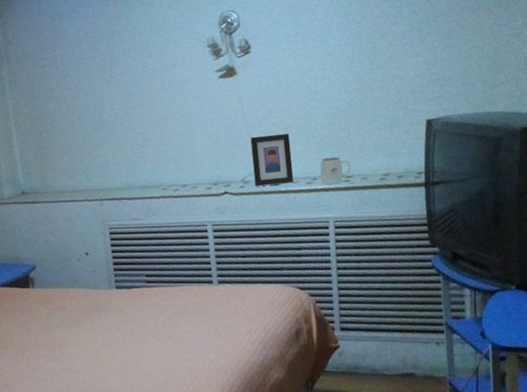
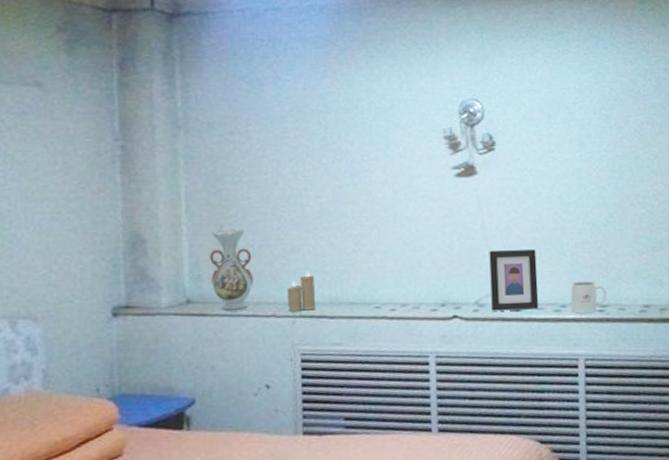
vase: none [34,135,69,199] -> present [210,229,254,312]
candle: none [94,164,117,196] -> present [286,271,316,312]

